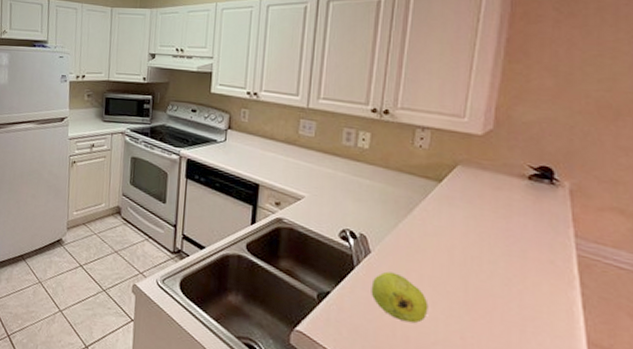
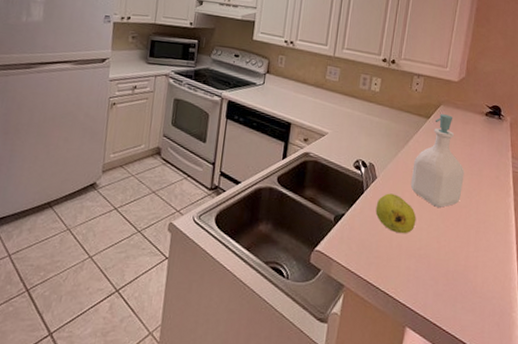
soap bottle: none [418,176,498,295] -> present [410,114,464,208]

